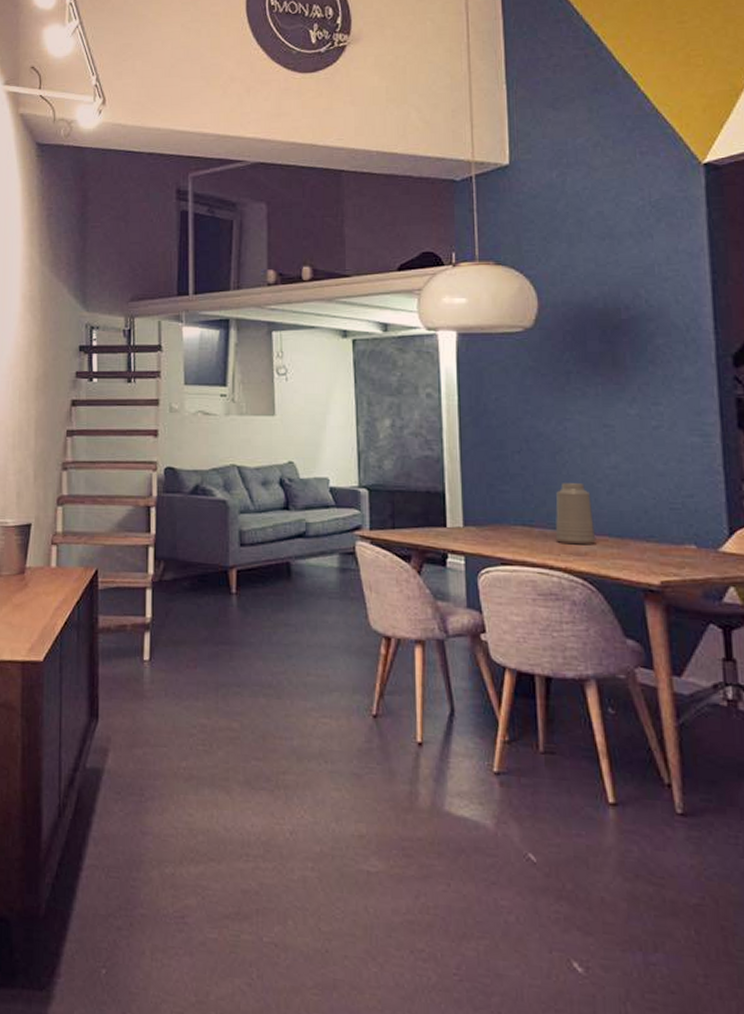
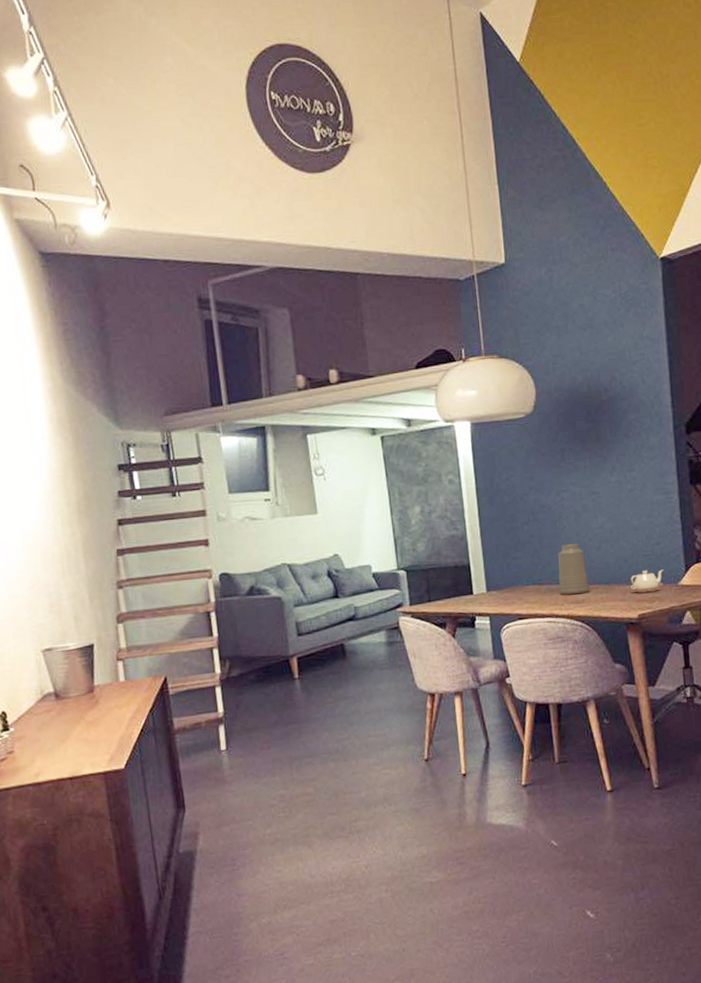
teapot: none [651,526,699,556] -> present [630,569,664,594]

